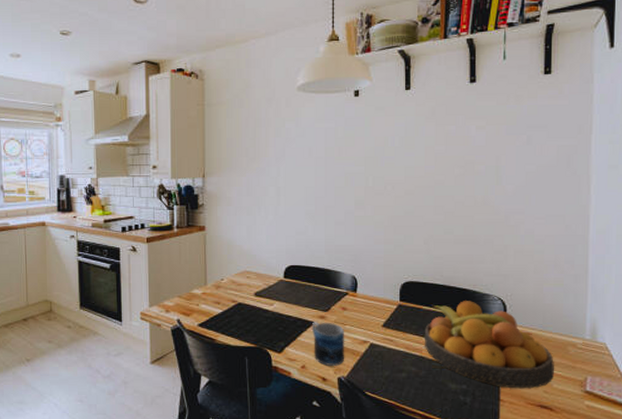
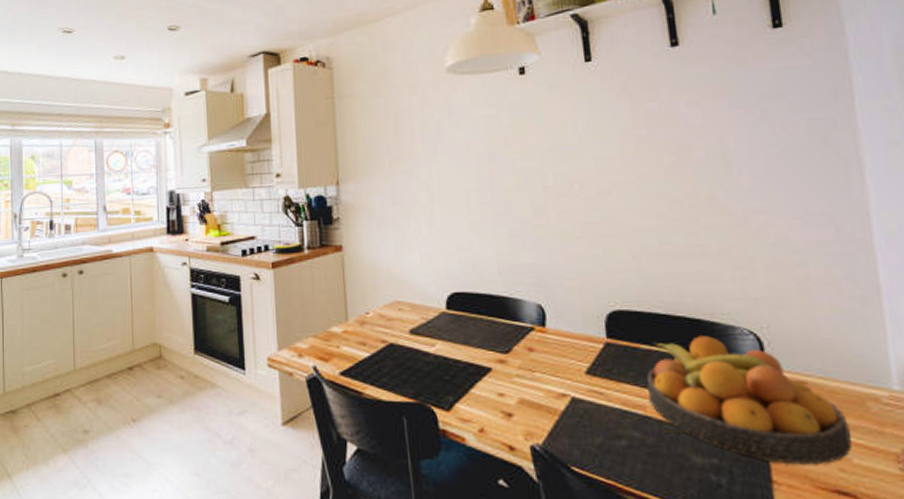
mug: present [312,322,345,366] -> none [489,368,538,429]

